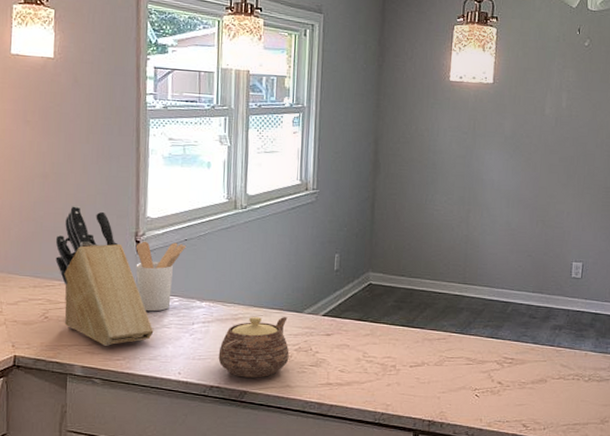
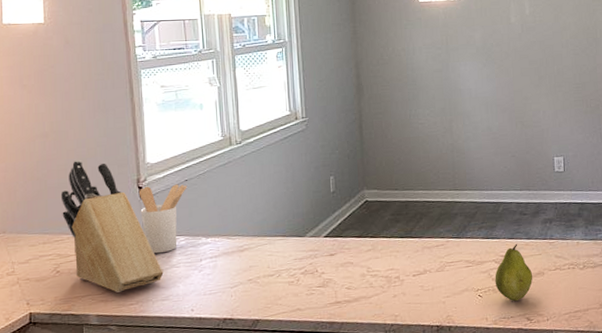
teapot: present [218,317,289,378] -> none [228,243,297,307]
fruit: none [494,347,535,406] -> present [495,243,533,302]

